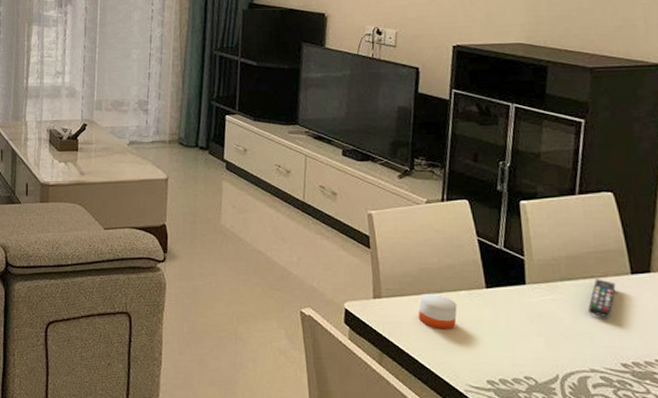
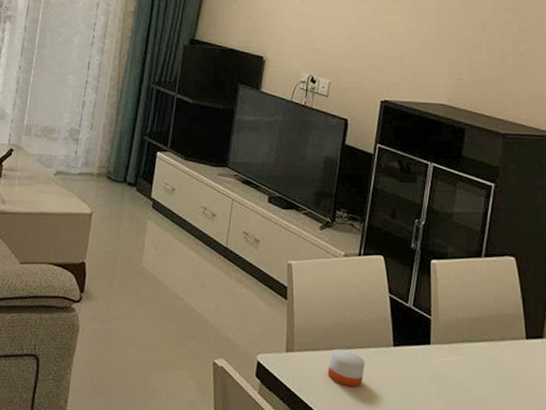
remote control: present [588,279,616,318] -> none [486,342,512,382]

